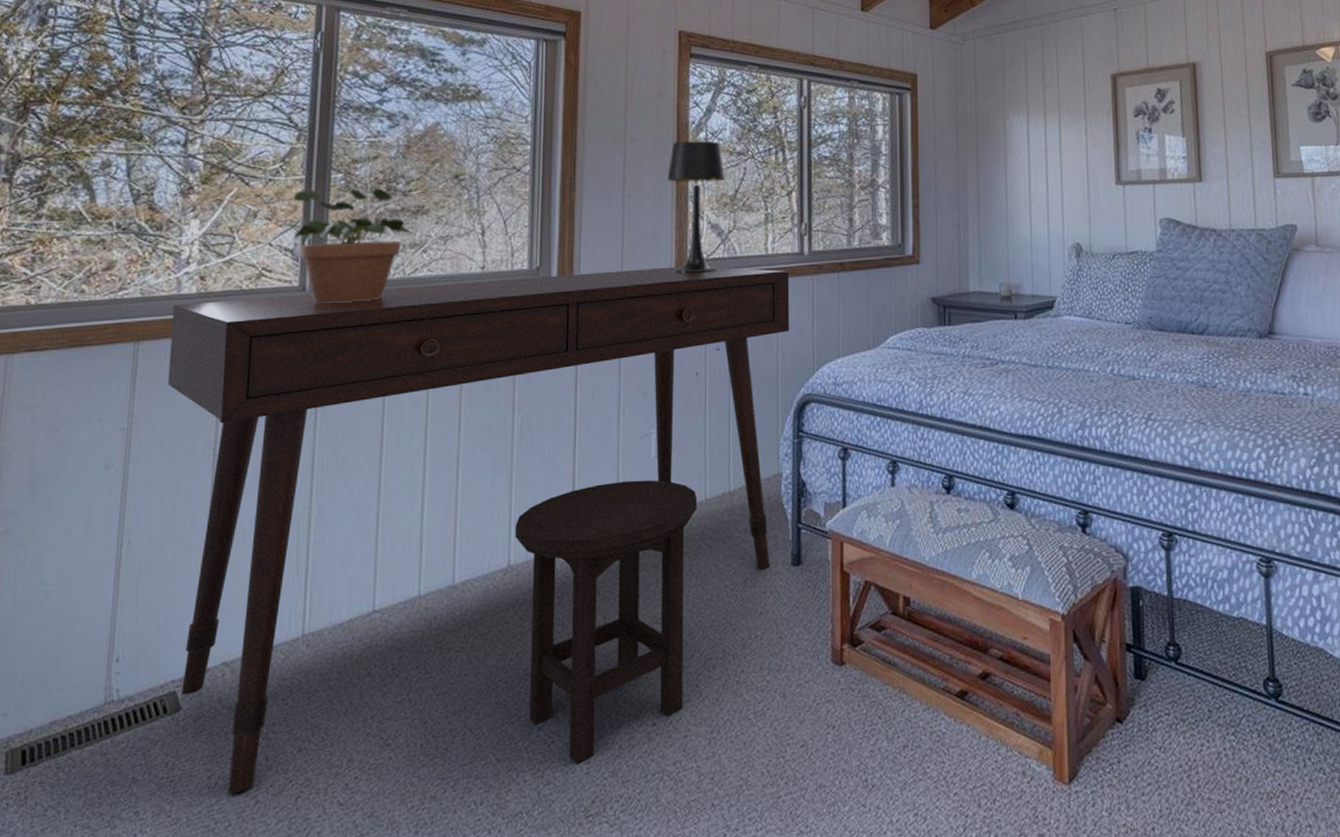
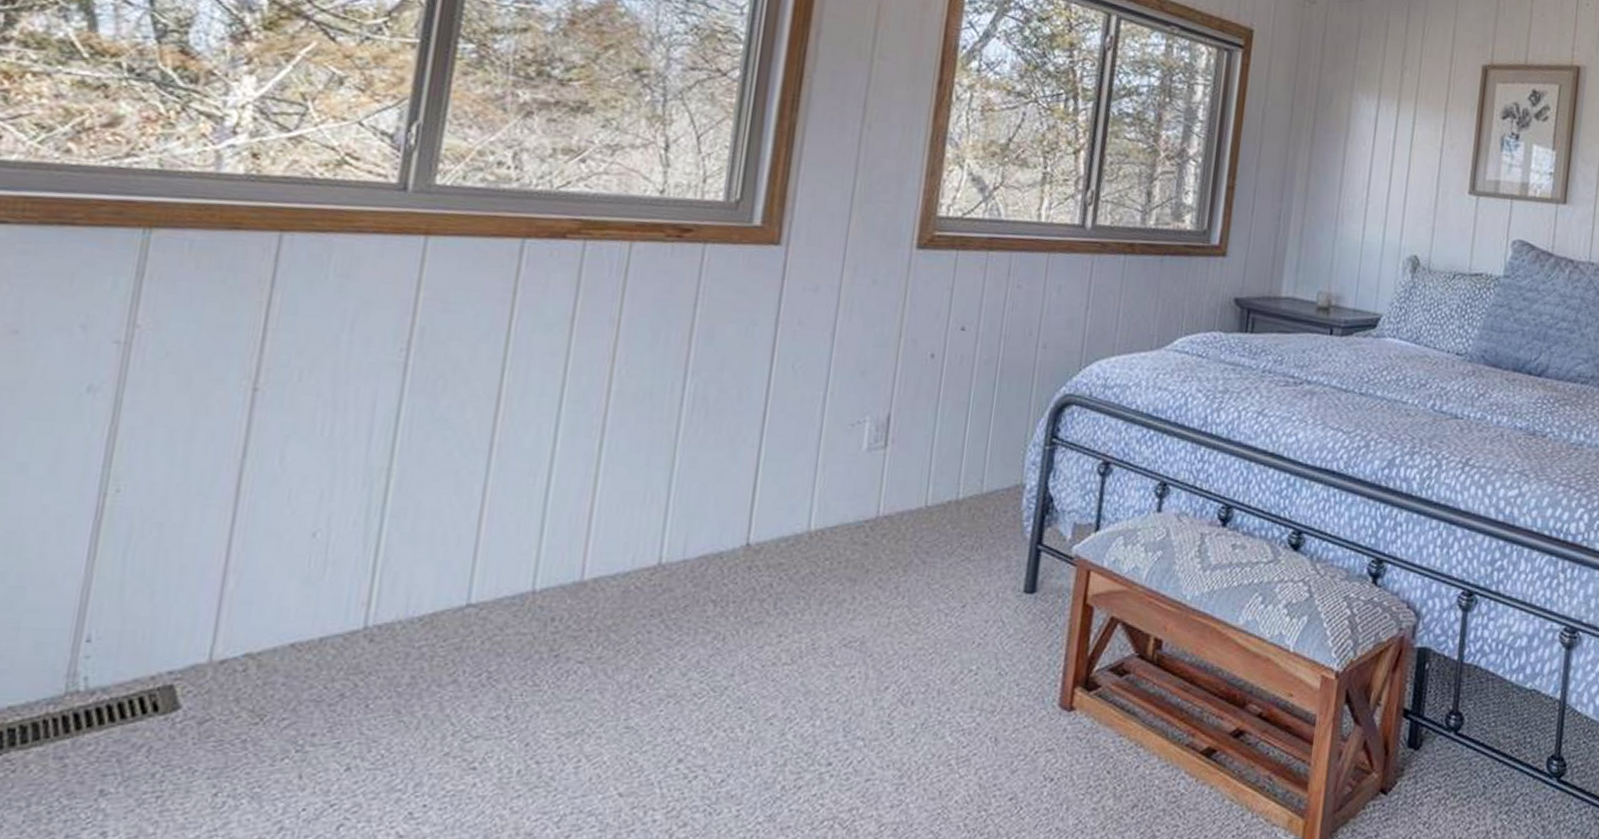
desk: present [168,267,790,793] -> none [181,186,1065,815]
potted plant: present [279,187,412,303] -> none [376,57,567,215]
stool: present [515,480,697,765] -> none [667,474,916,805]
table lamp: present [667,140,726,273] -> none [918,68,999,234]

